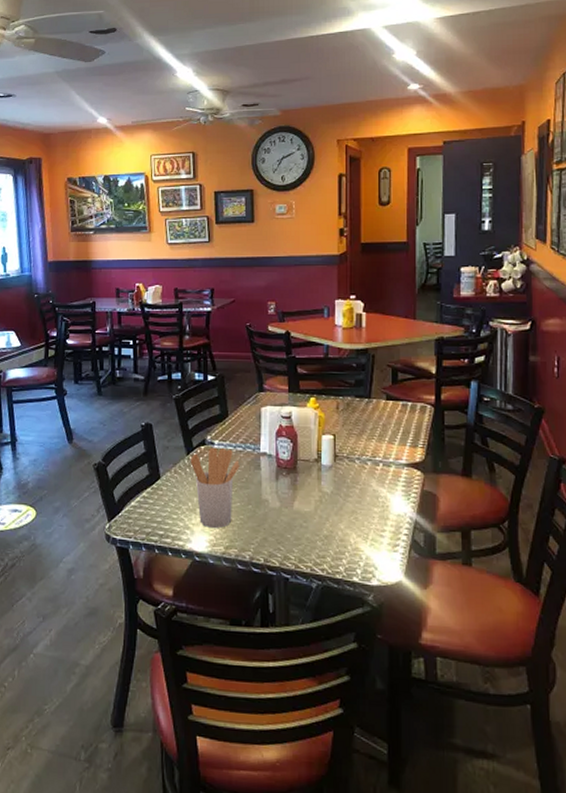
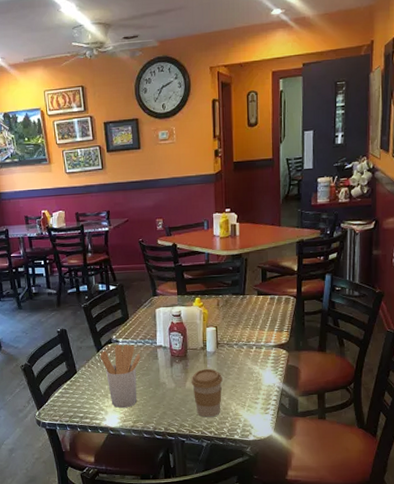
coffee cup: none [300,487,340,550] -> present [191,369,223,418]

